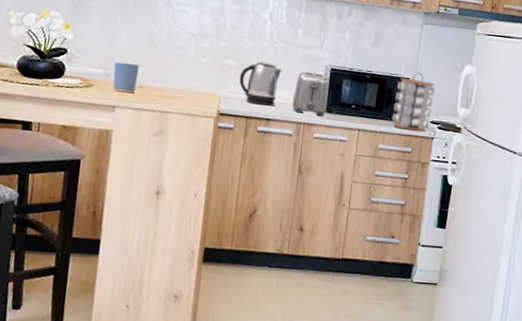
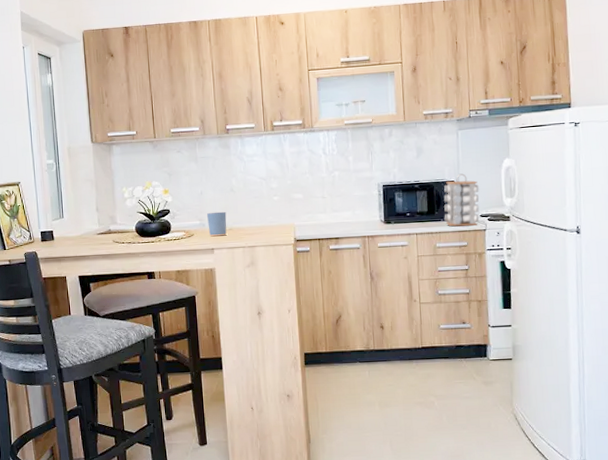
kettle: present [239,61,281,106] -> none [307,190,341,228]
toaster: present [291,71,330,117] -> none [354,191,385,228]

